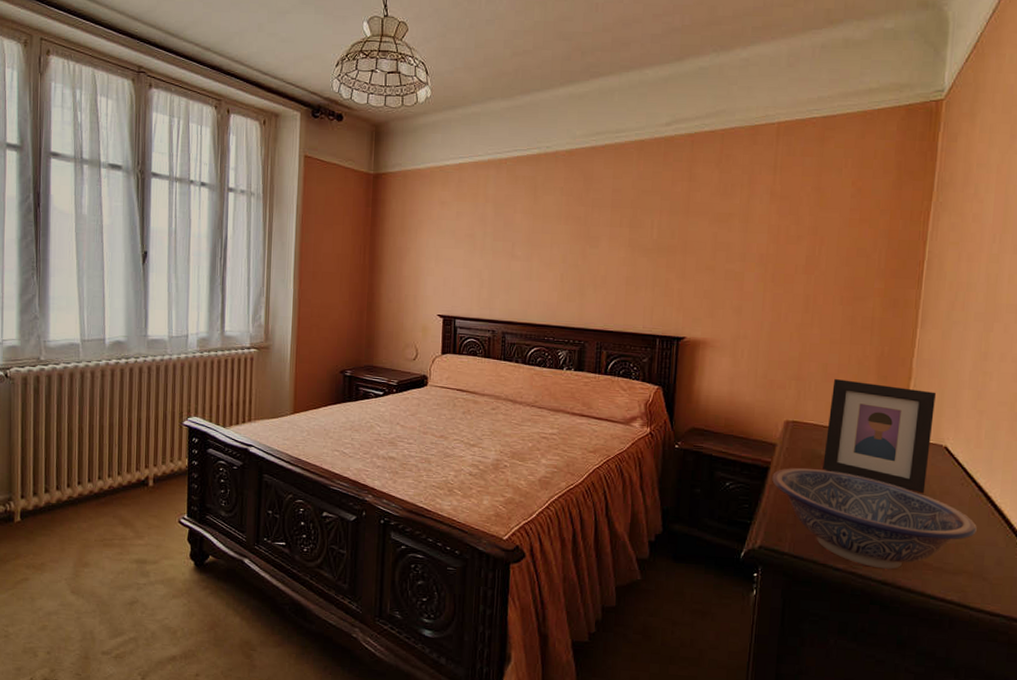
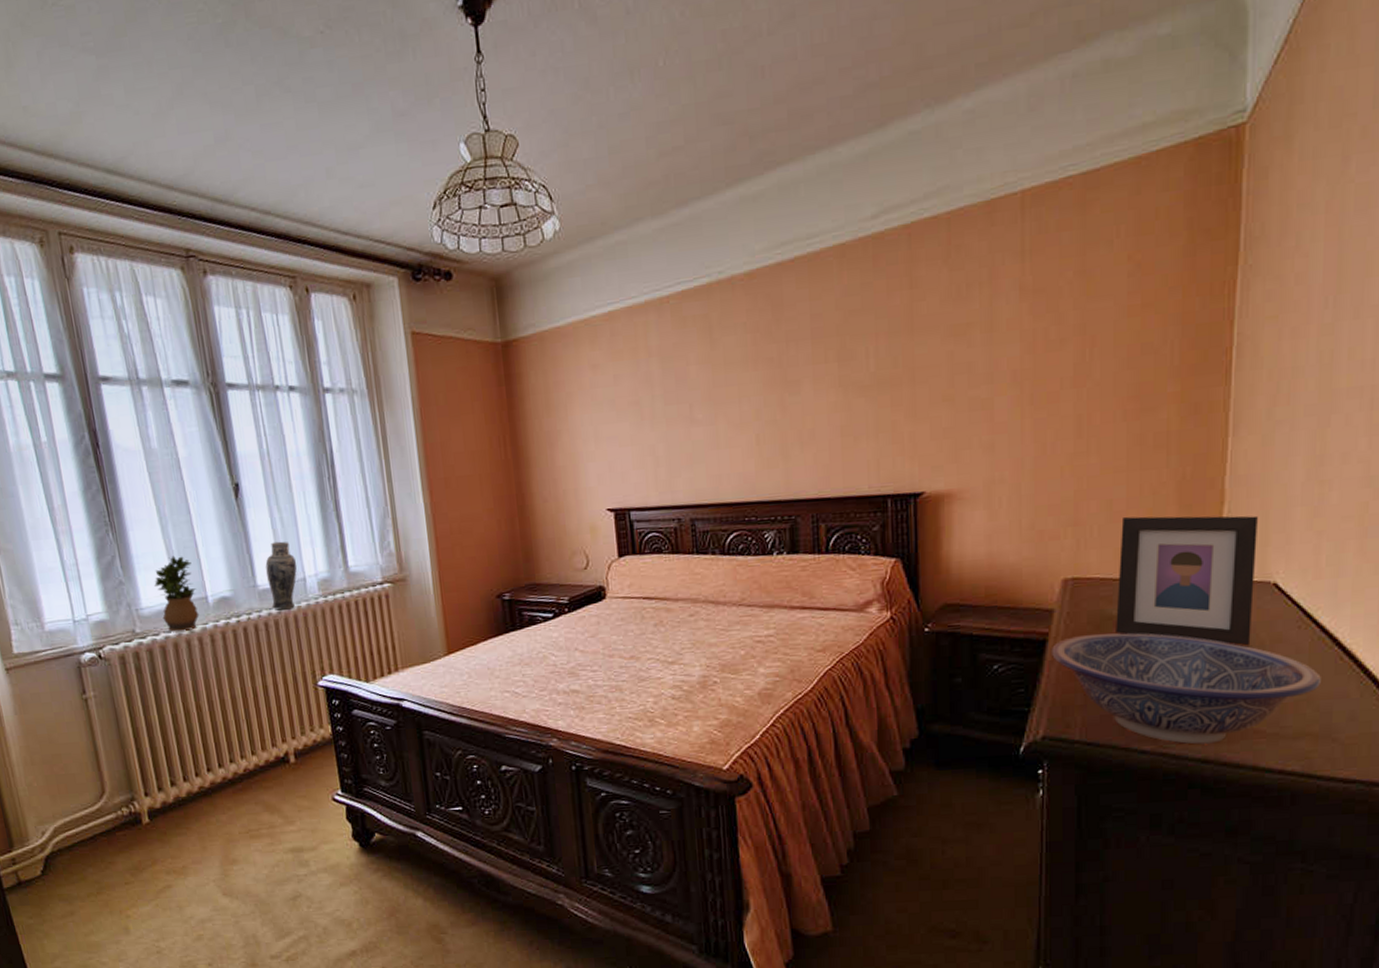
potted plant: none [63,301,98,365] -> present [154,555,200,633]
vase: none [156,302,183,359] -> present [265,541,297,611]

